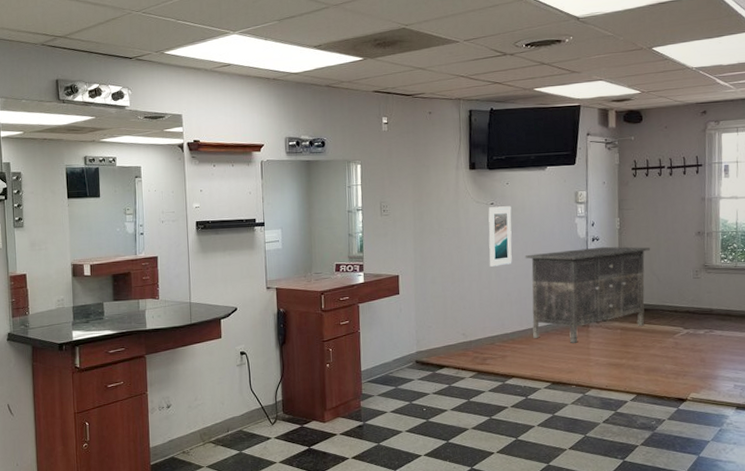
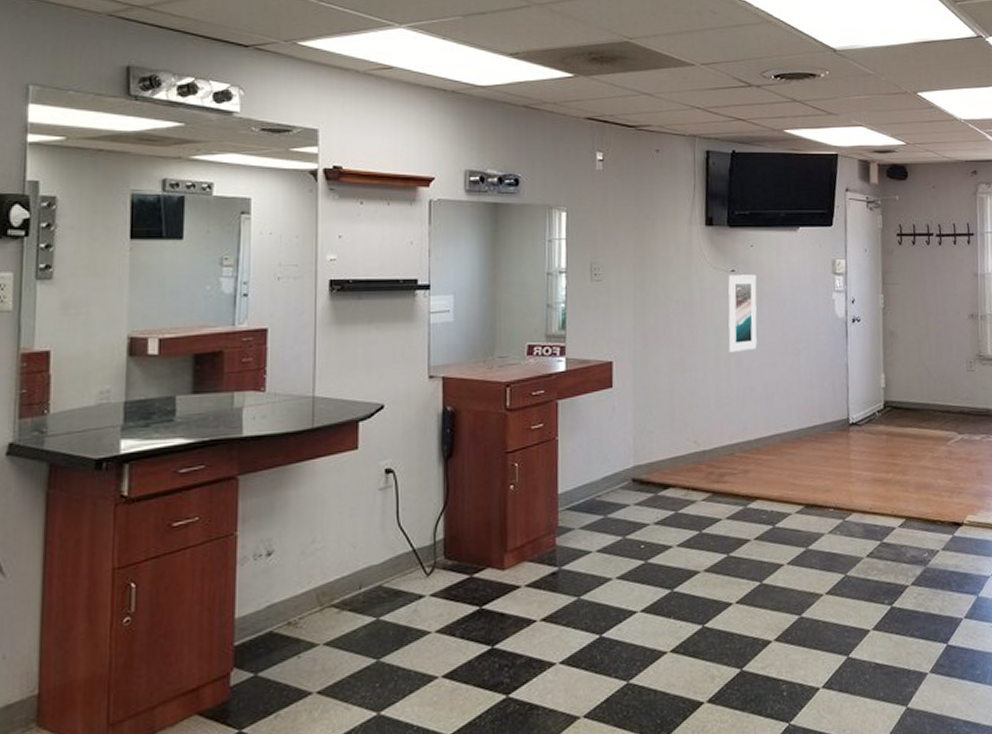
sideboard: present [525,246,651,343] -> none [772,329,920,453]

